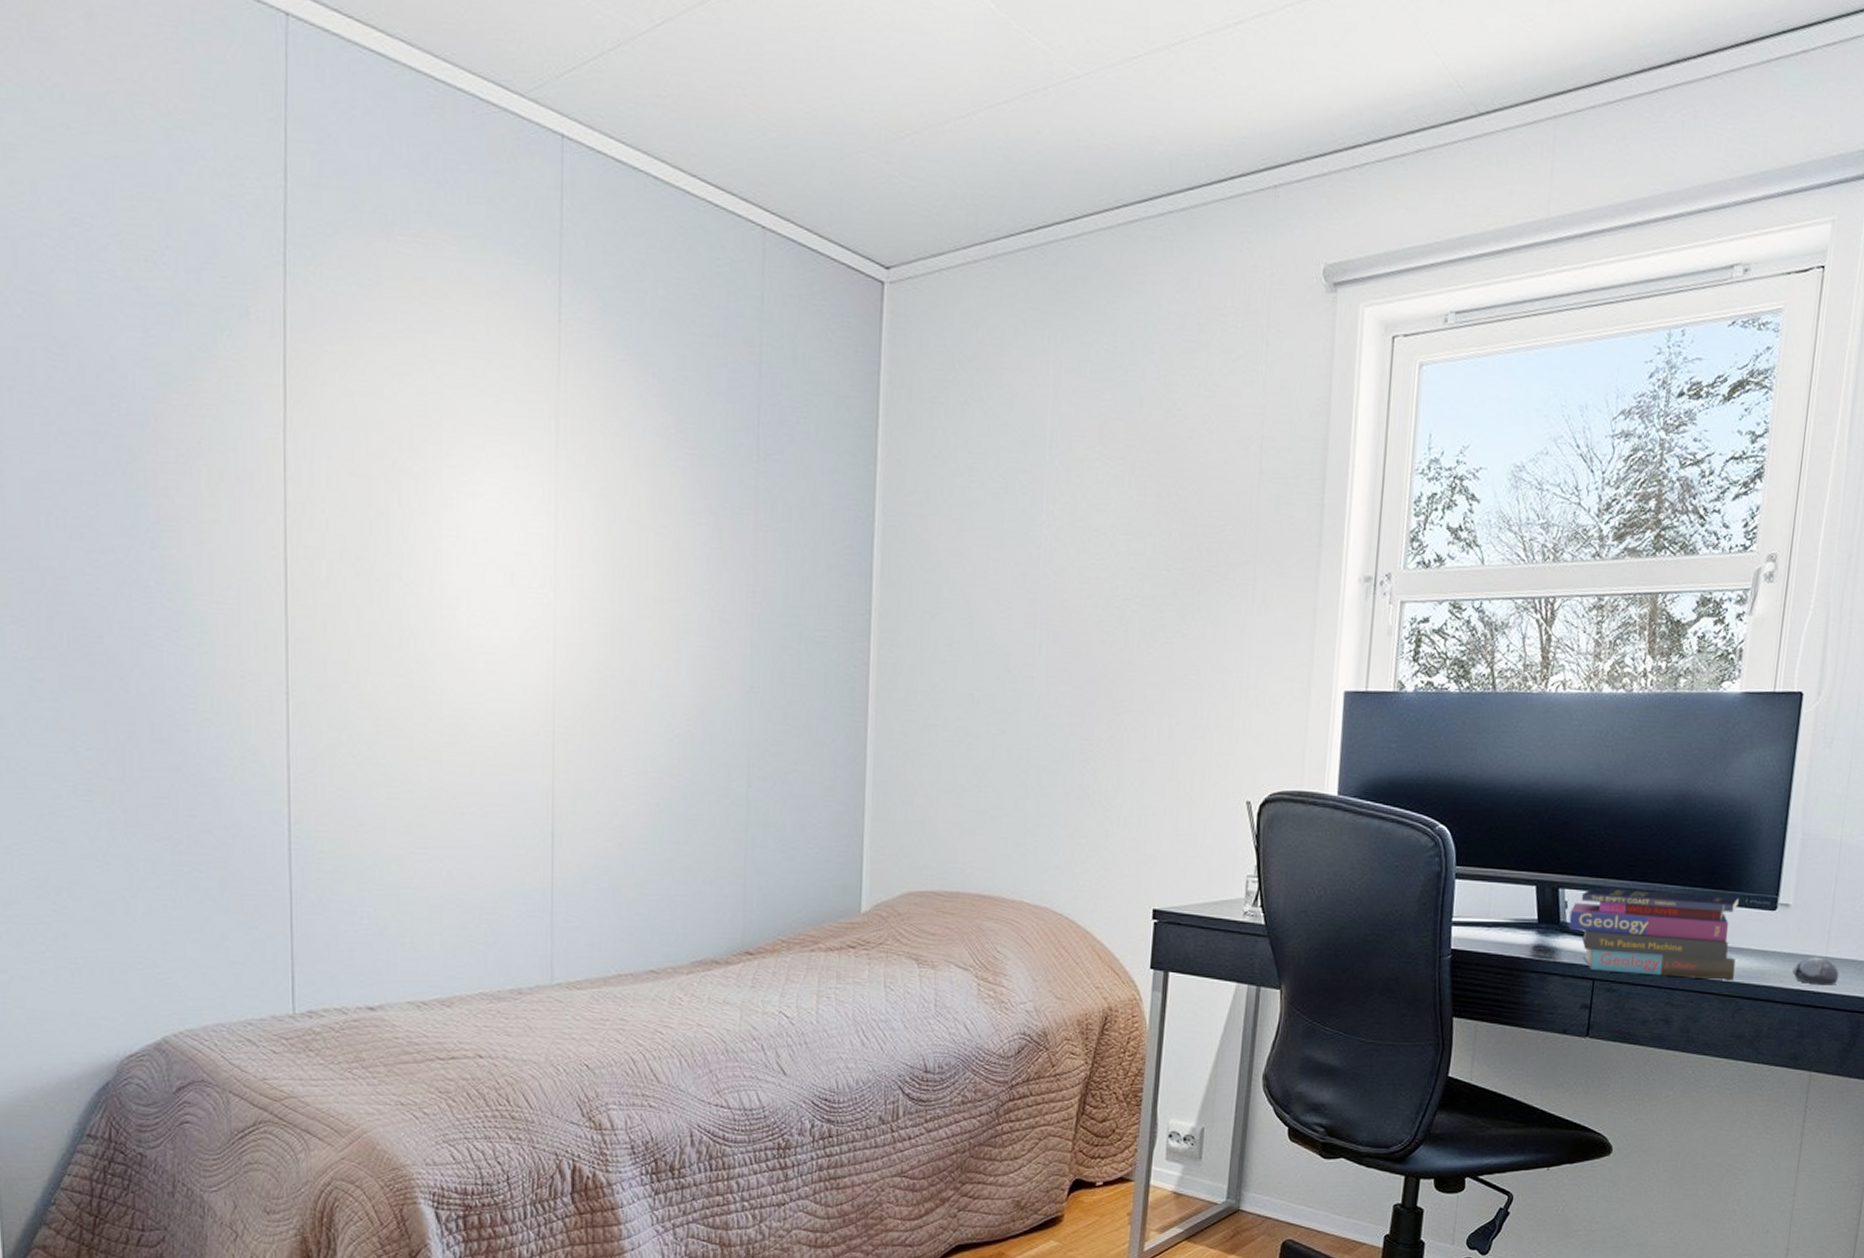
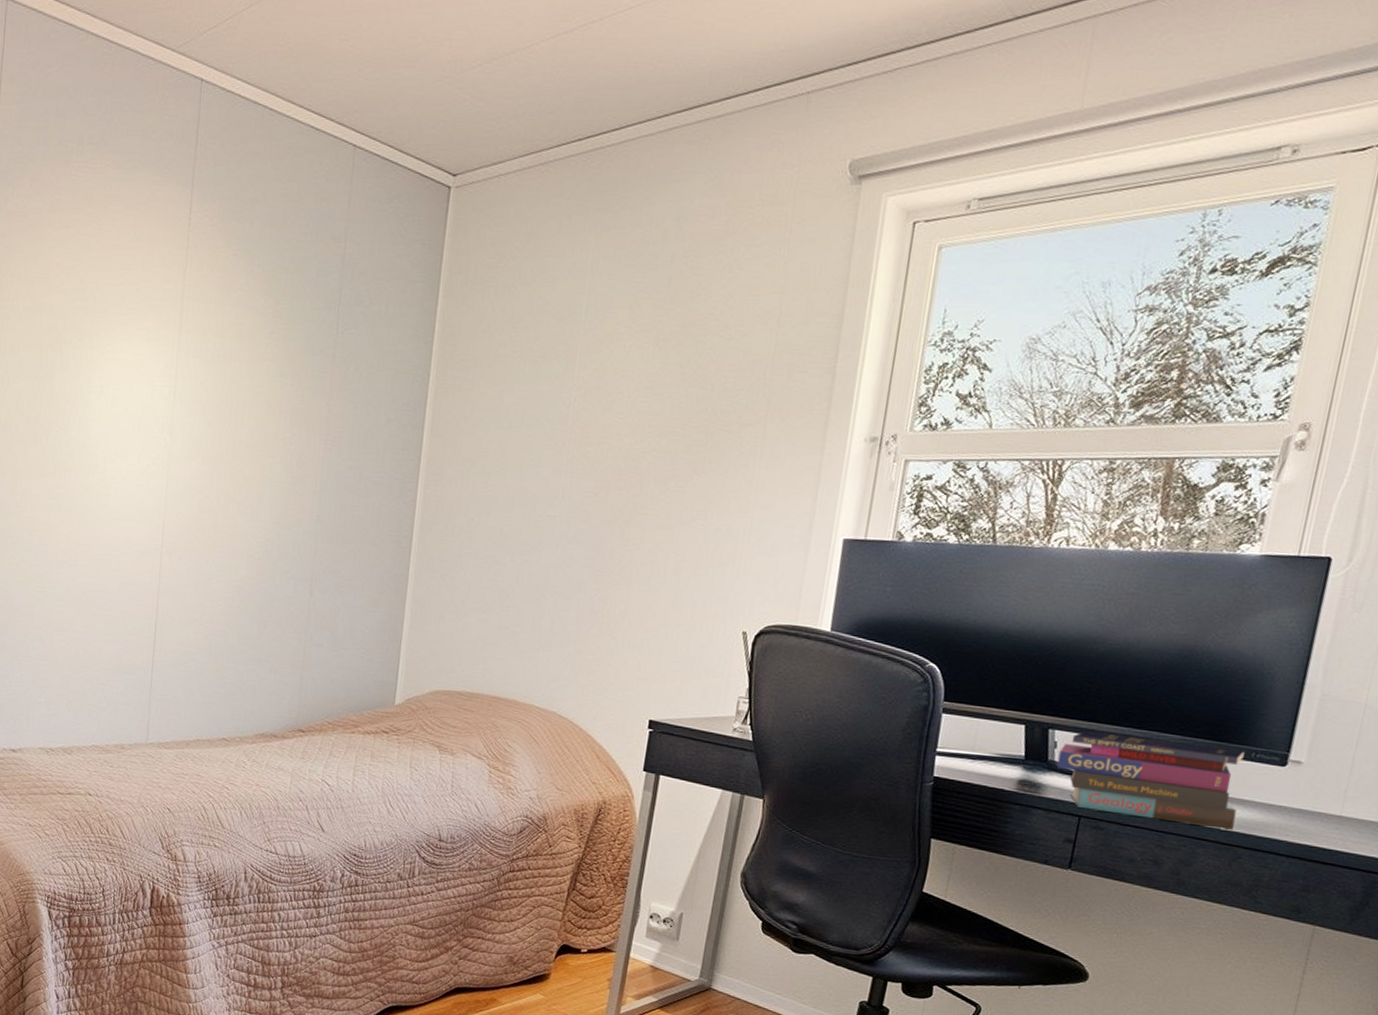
computer mouse: present [1791,956,1840,985] -> none [1299,814,1355,844]

